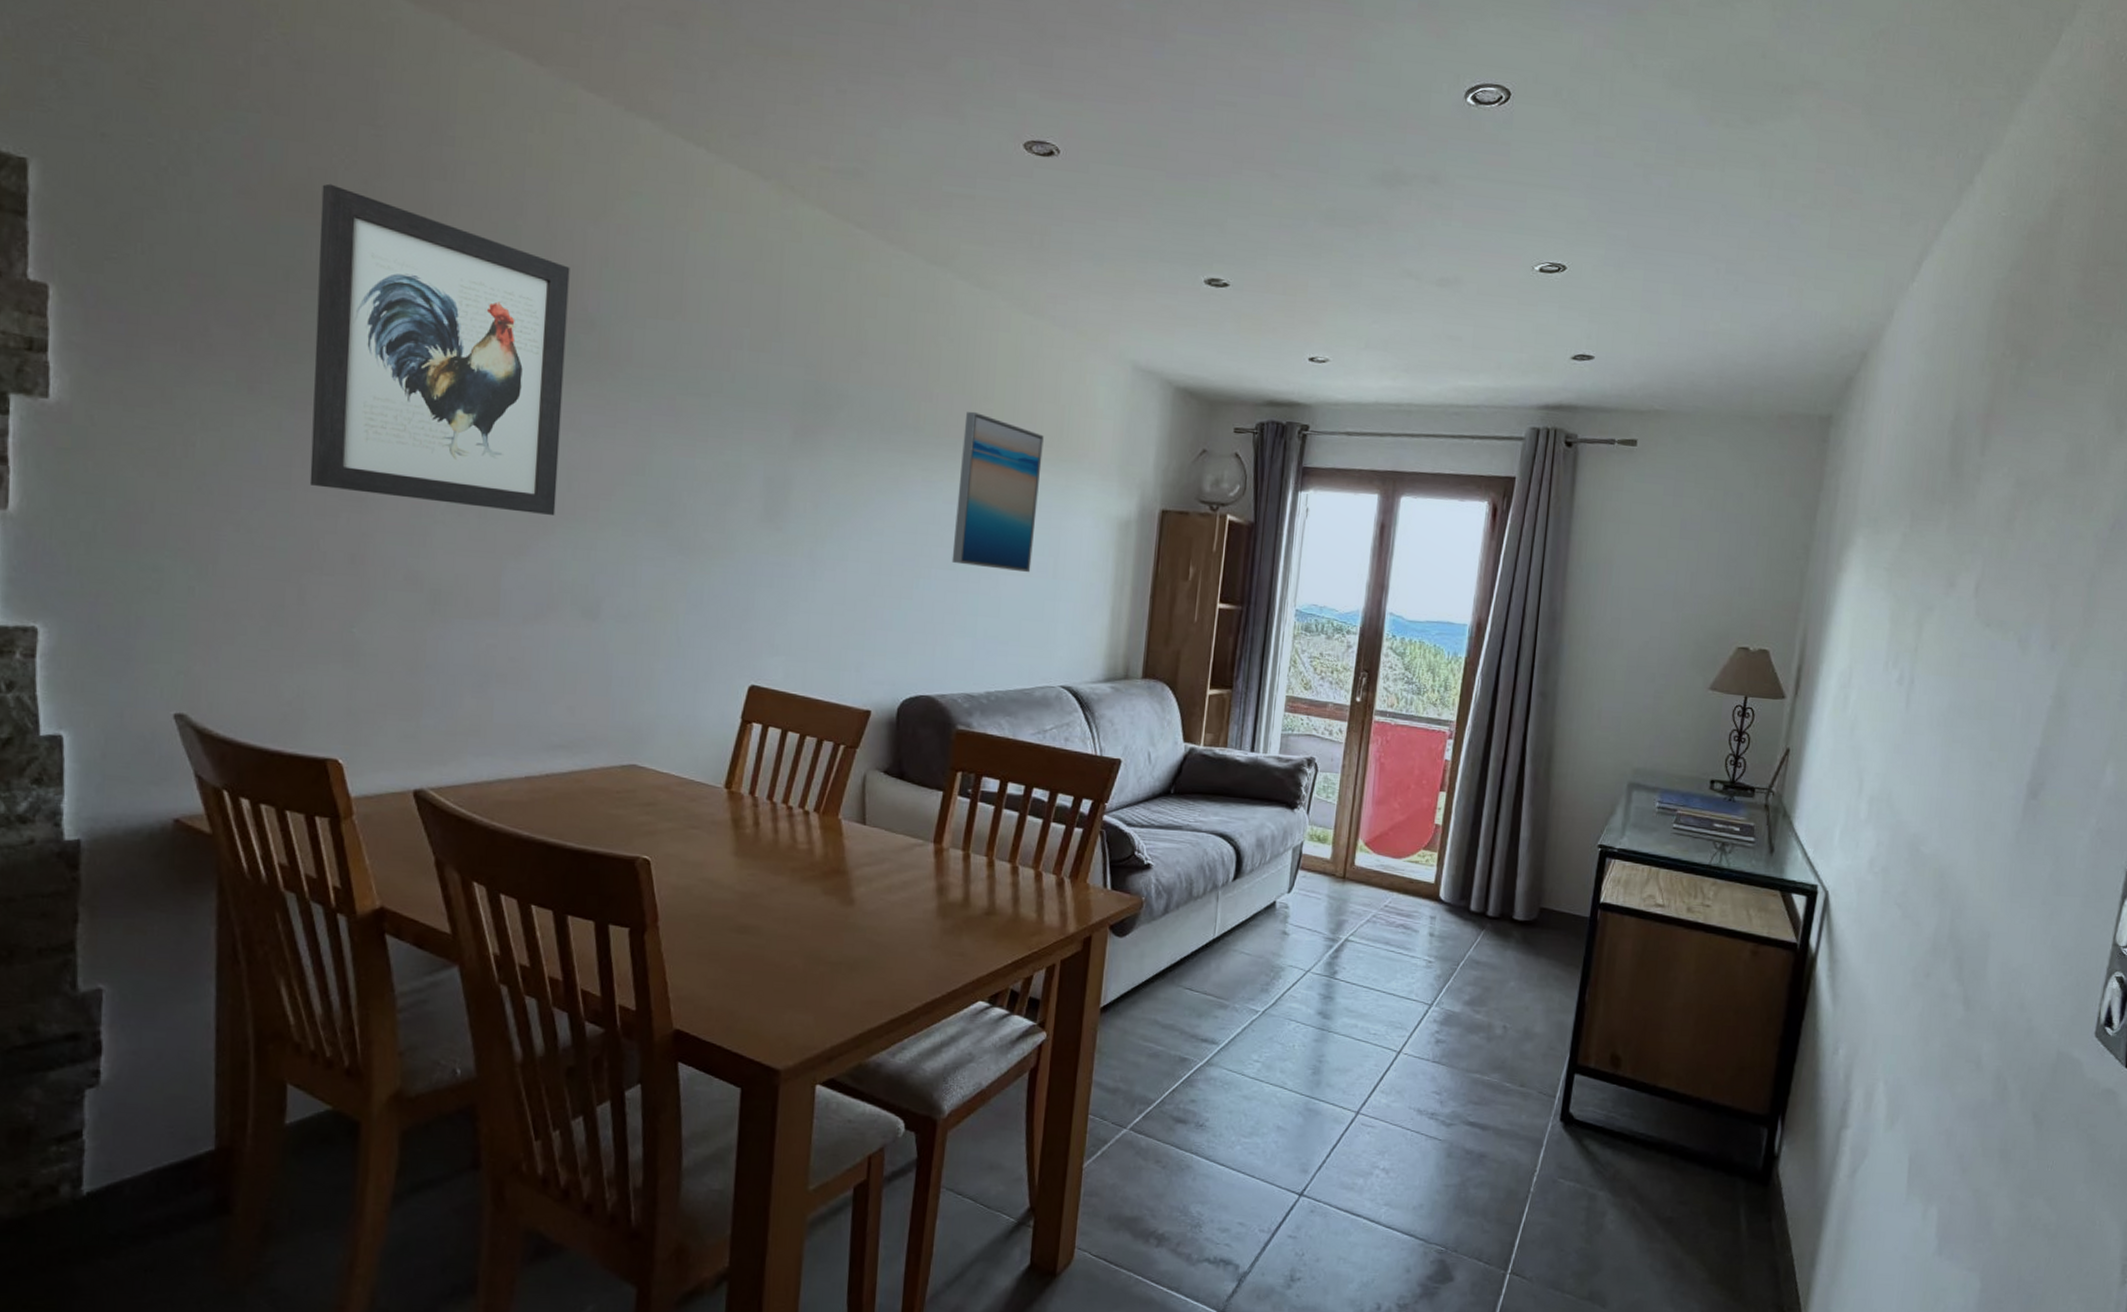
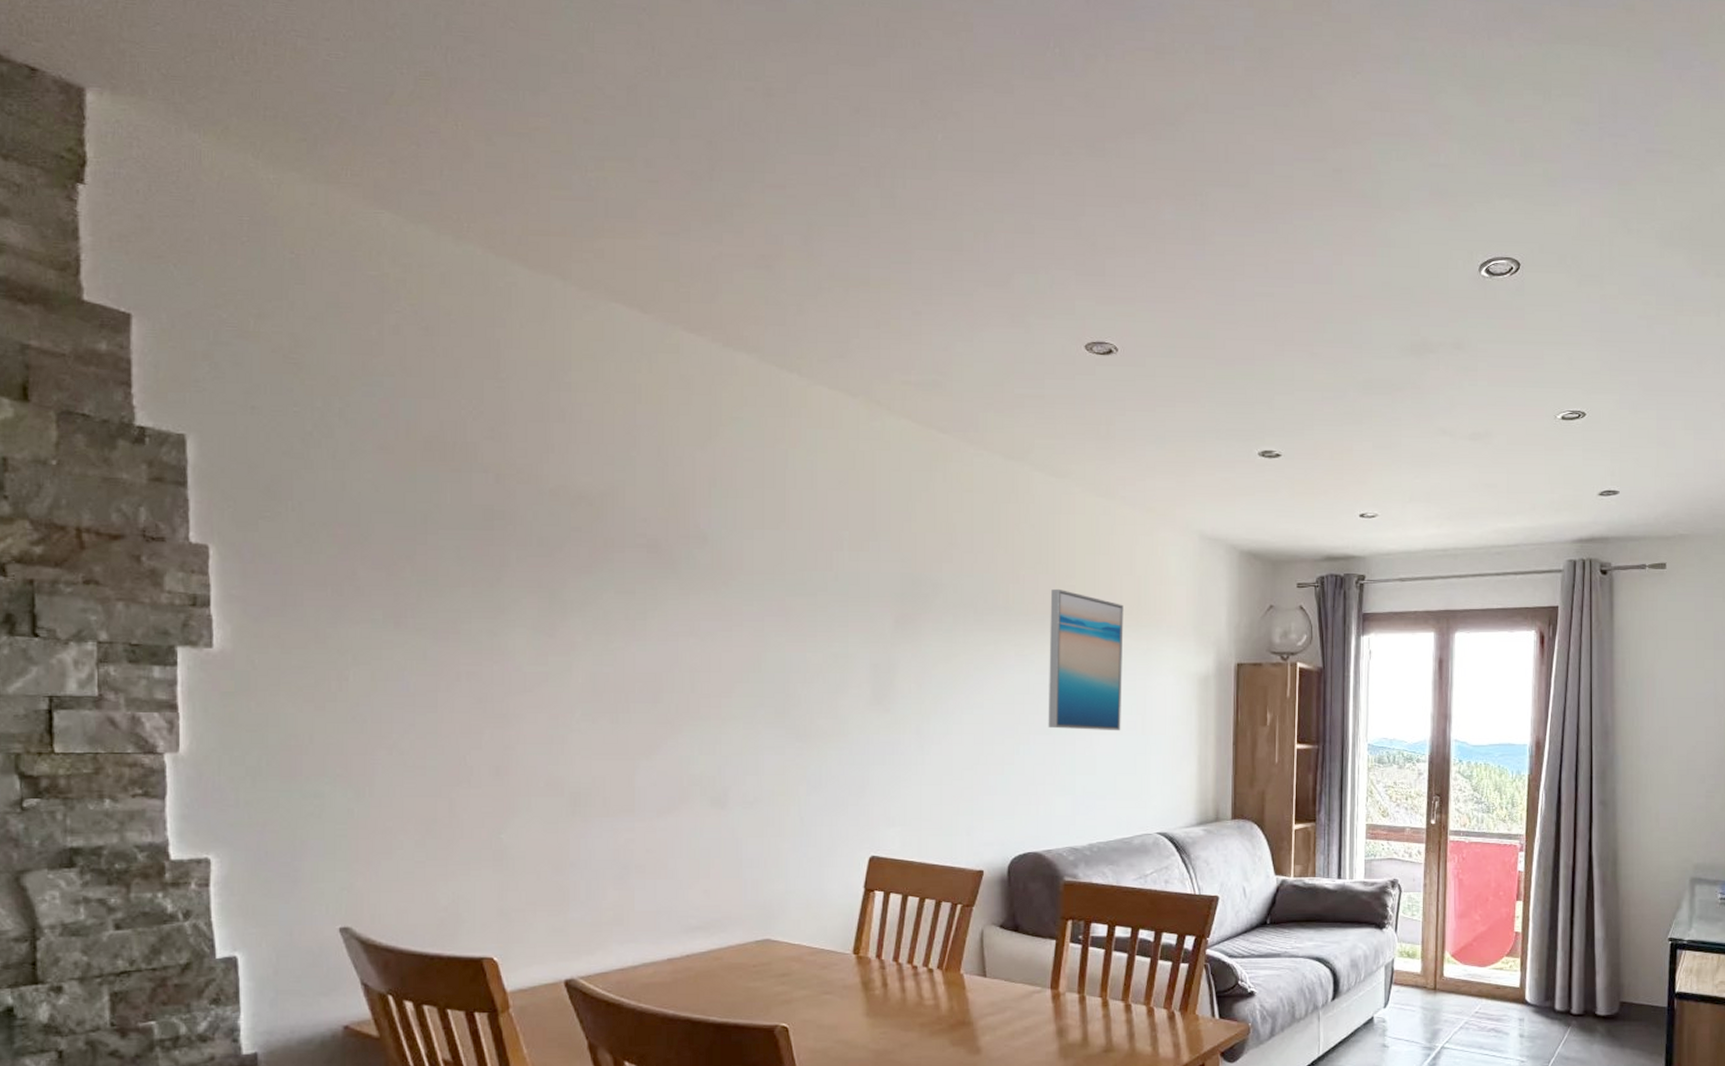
wall art: present [309,183,570,515] -> none [453,434,682,715]

